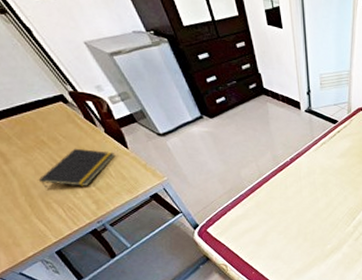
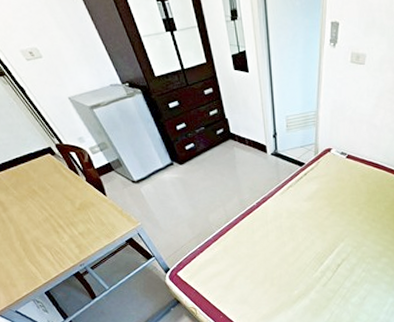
notepad: present [38,148,115,188] -> none [30,196,95,234]

